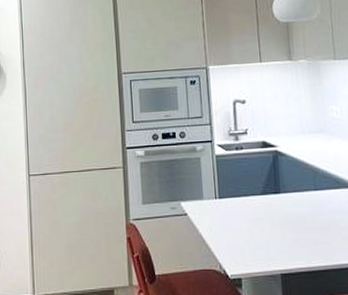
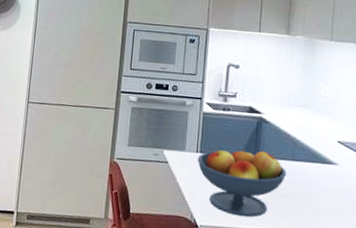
fruit bowl: none [217,185,312,259] -> present [197,148,287,217]

